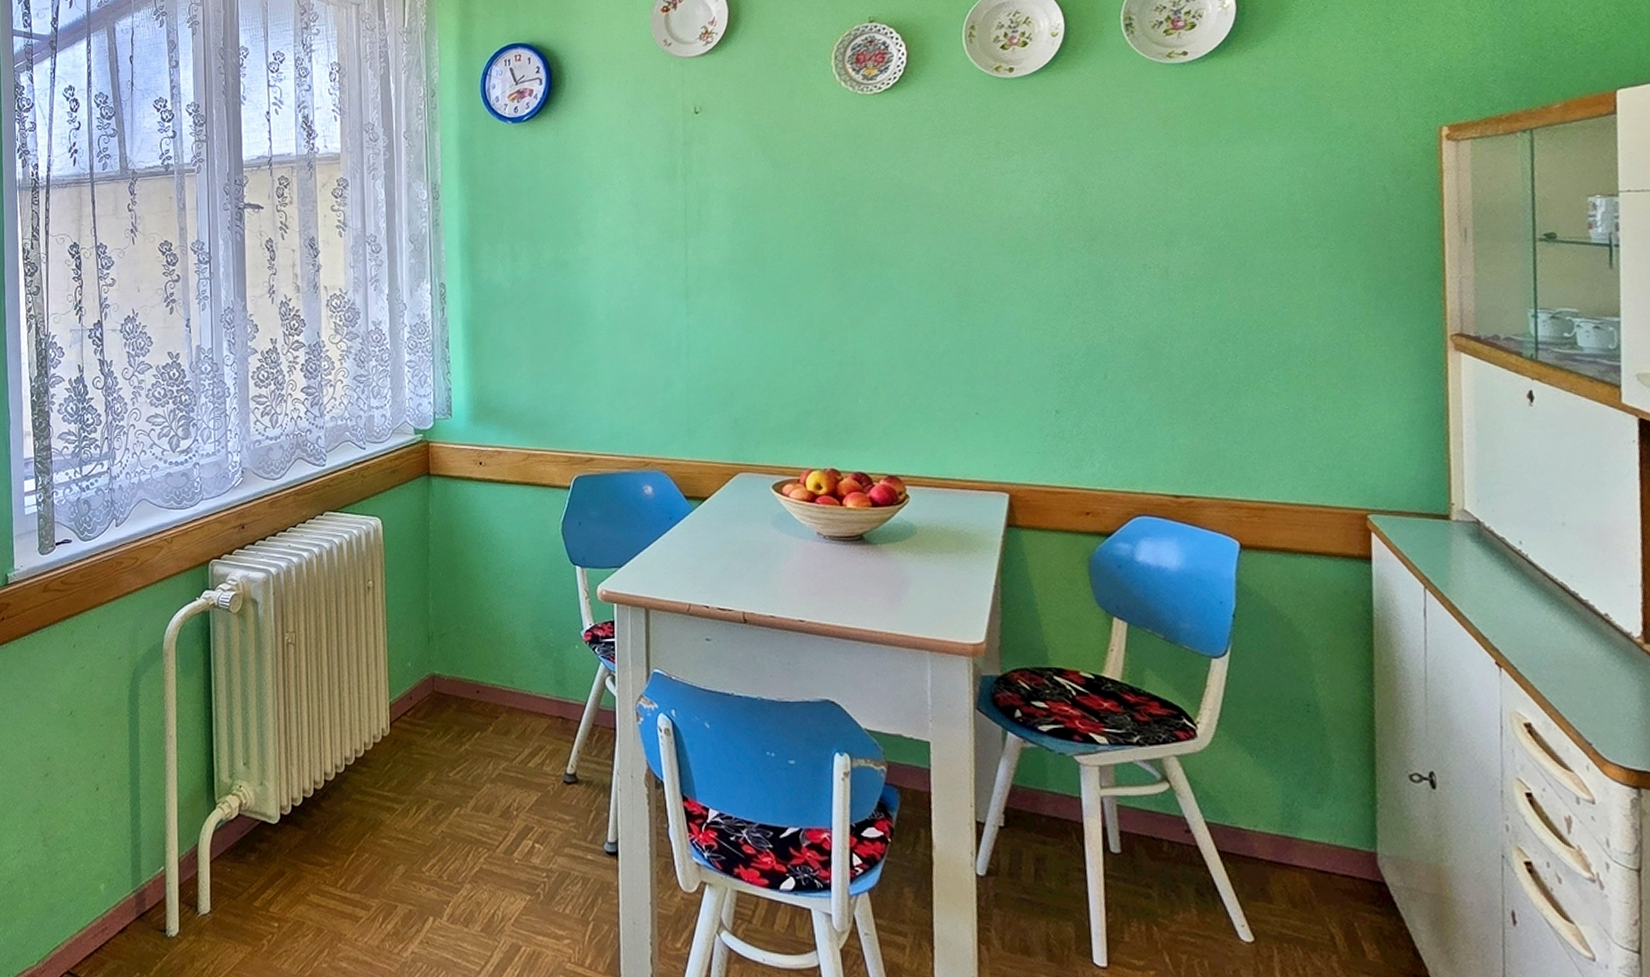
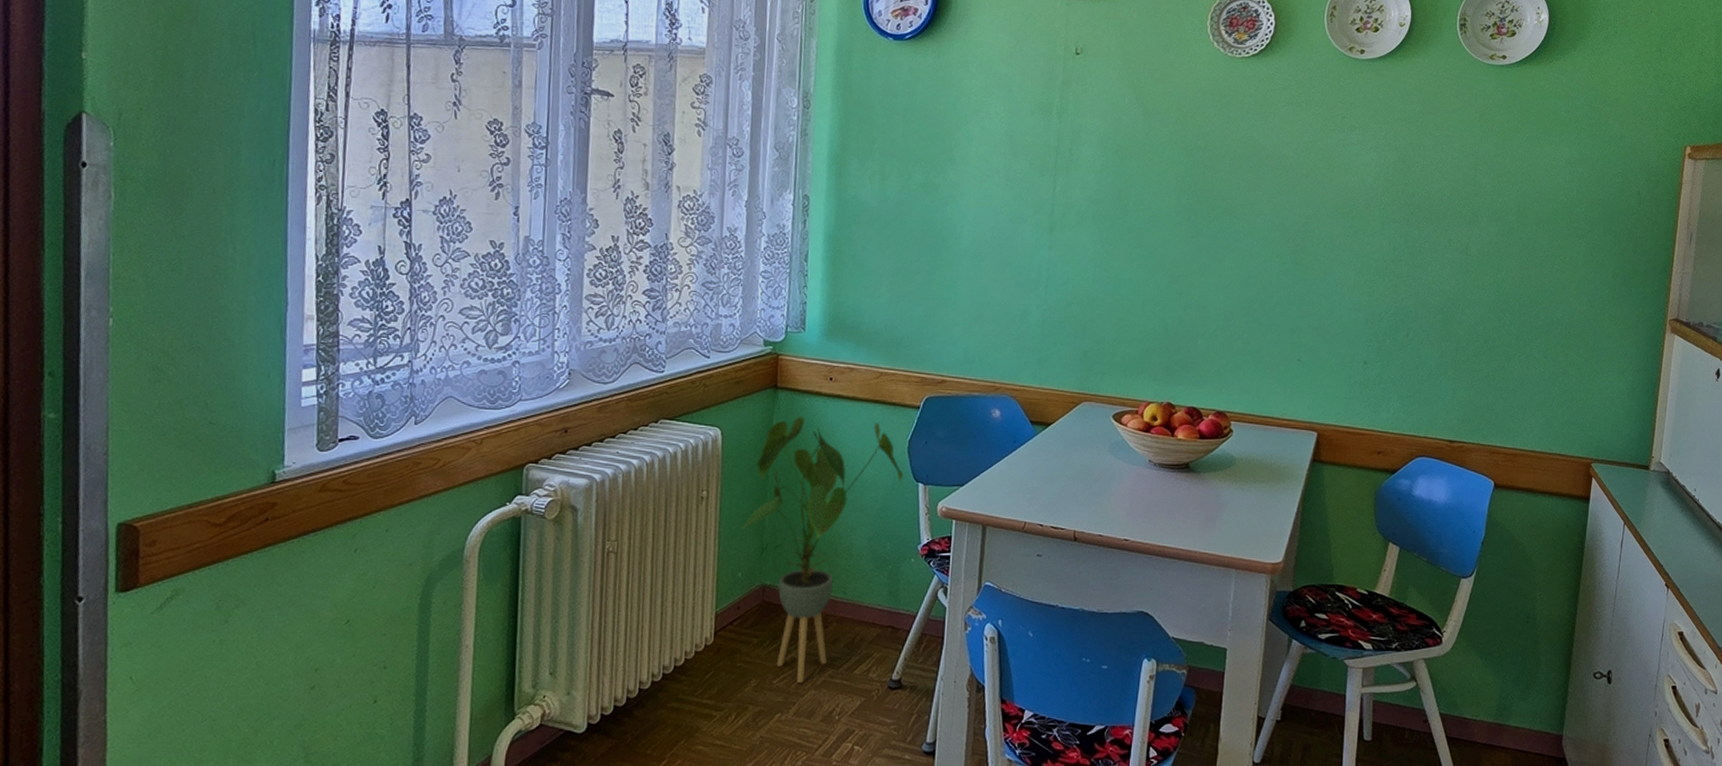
house plant: none [408,503,559,776] -> present [742,417,903,683]

